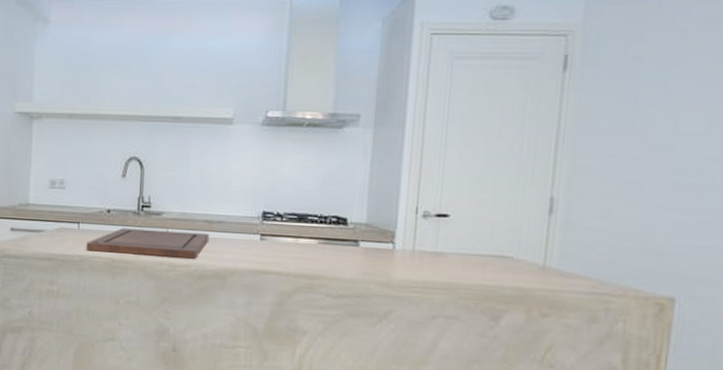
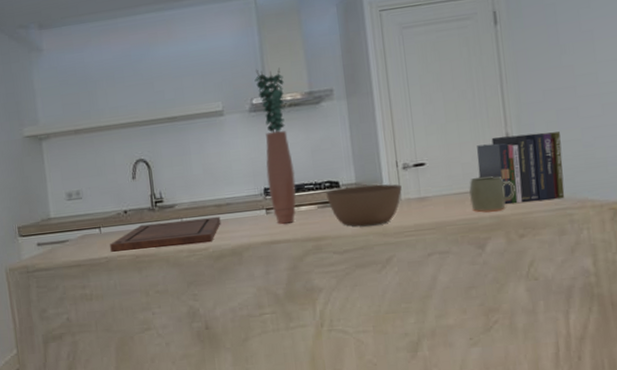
vase: none [267,79,307,255] -> present [254,67,296,224]
bowl: none [330,226,417,274] -> present [326,184,402,226]
mug: none [493,240,549,283] -> present [469,176,515,212]
books: none [509,199,615,283] -> present [476,131,565,205]

